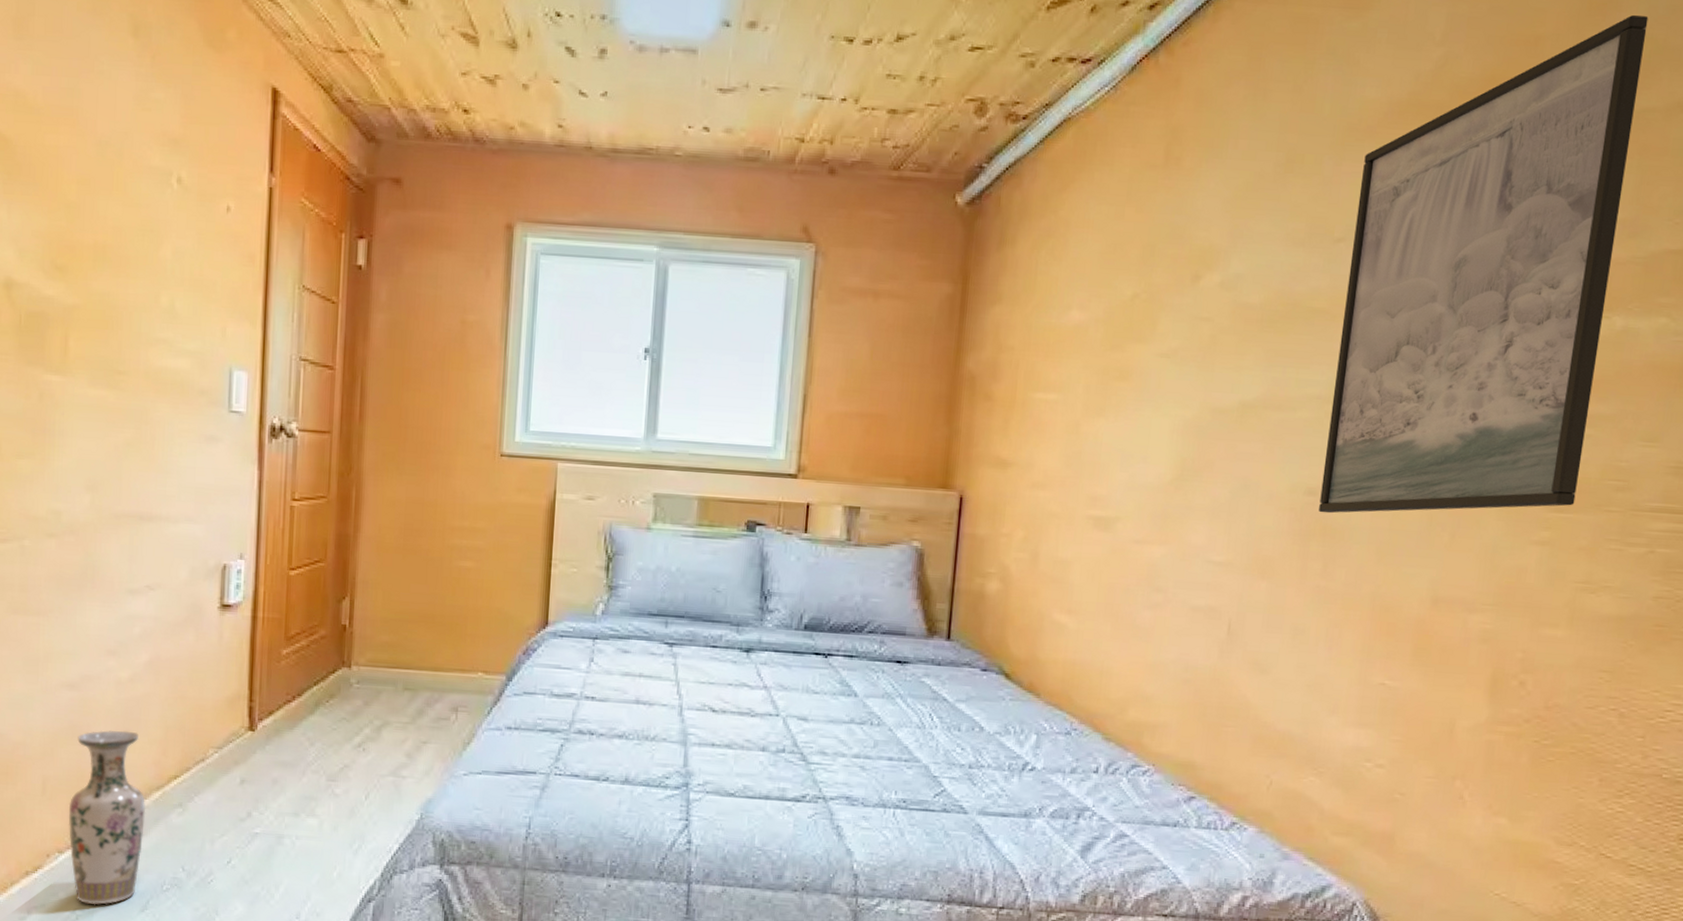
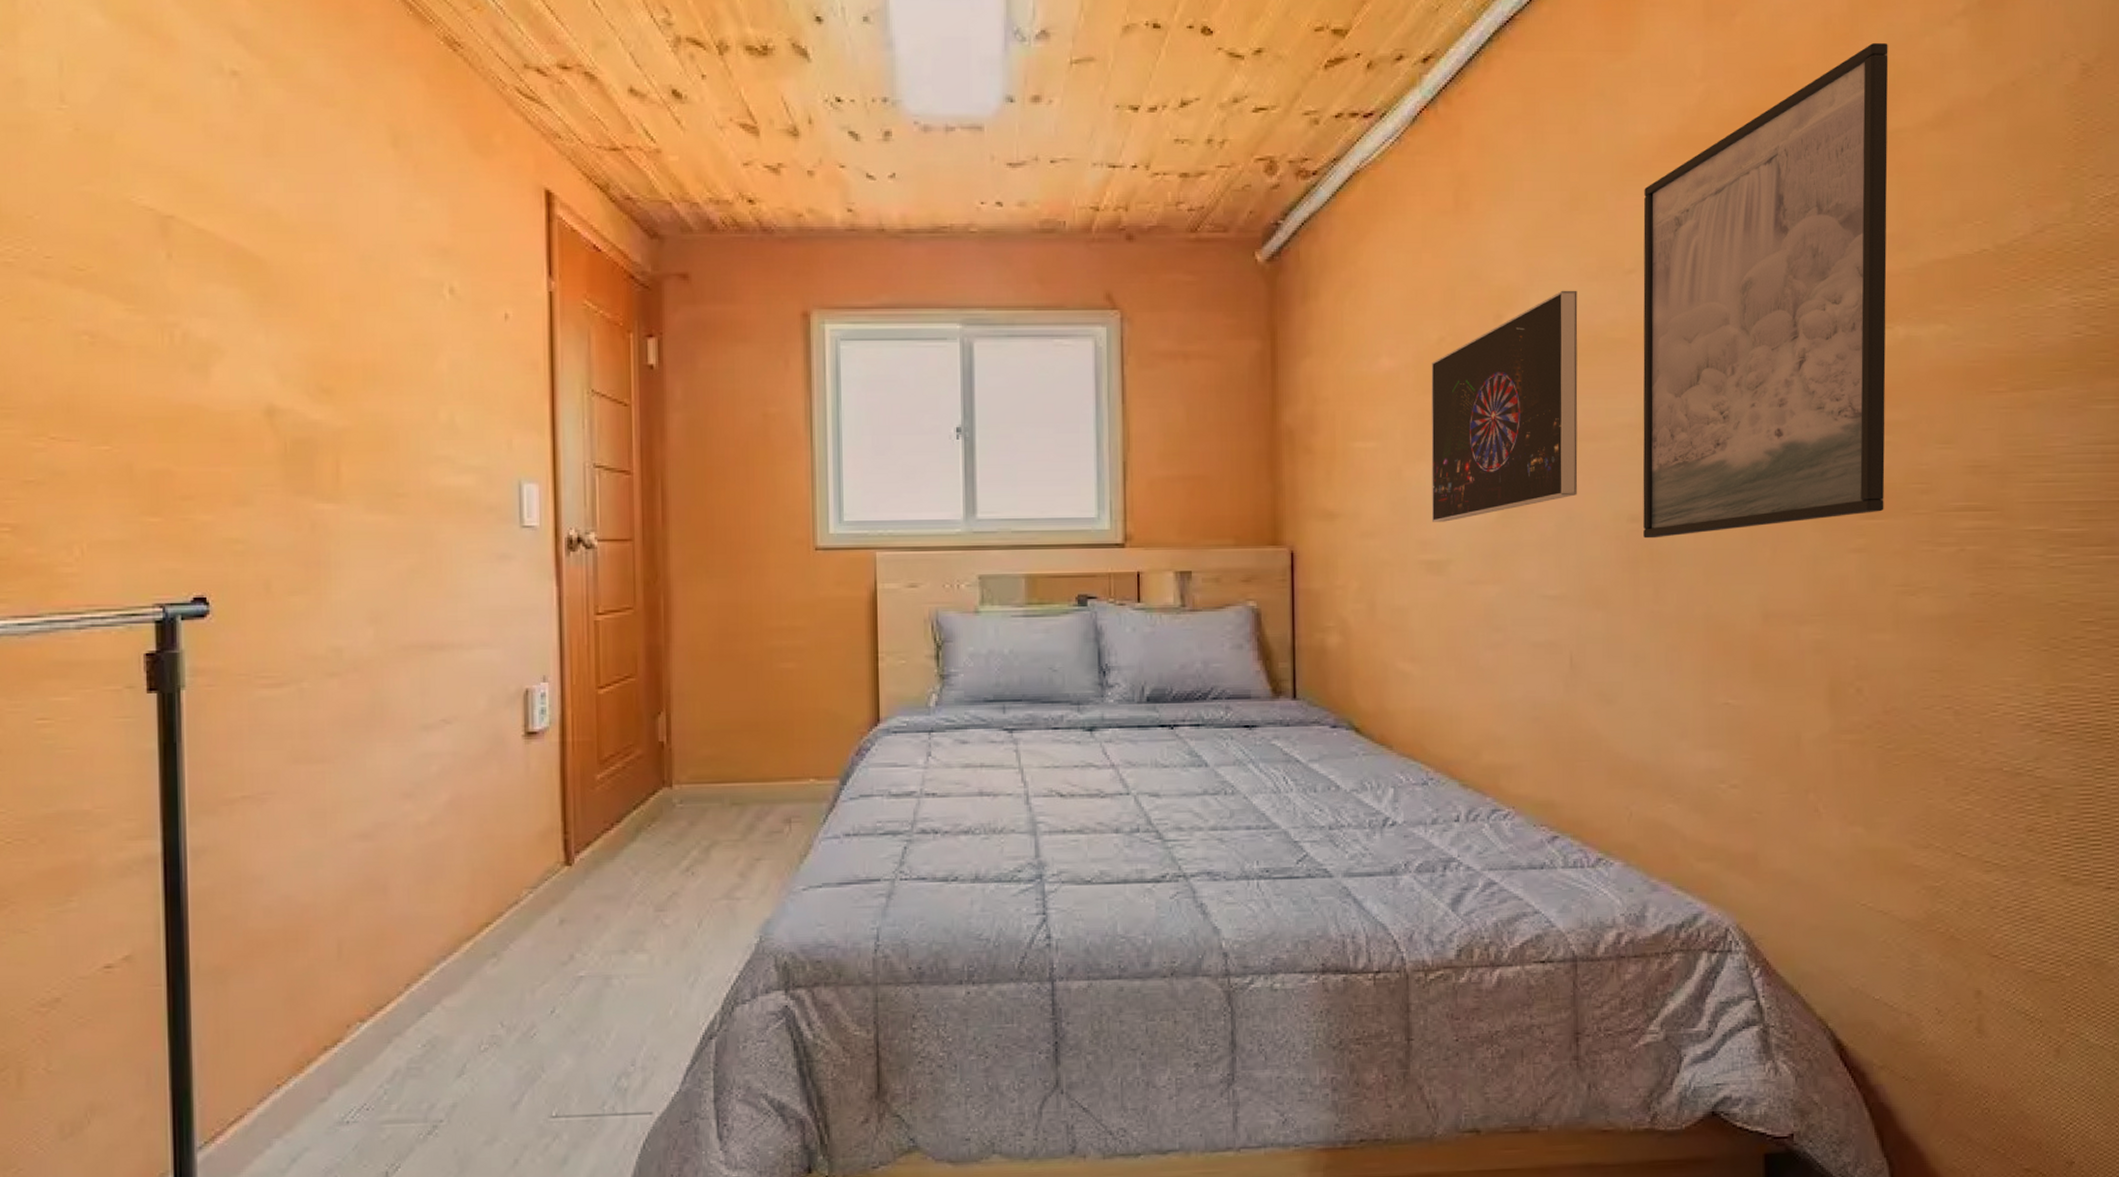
vase: present [68,730,146,905] -> none [368,879,457,1076]
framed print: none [1104,254,1281,480] -> present [1431,290,1578,522]

